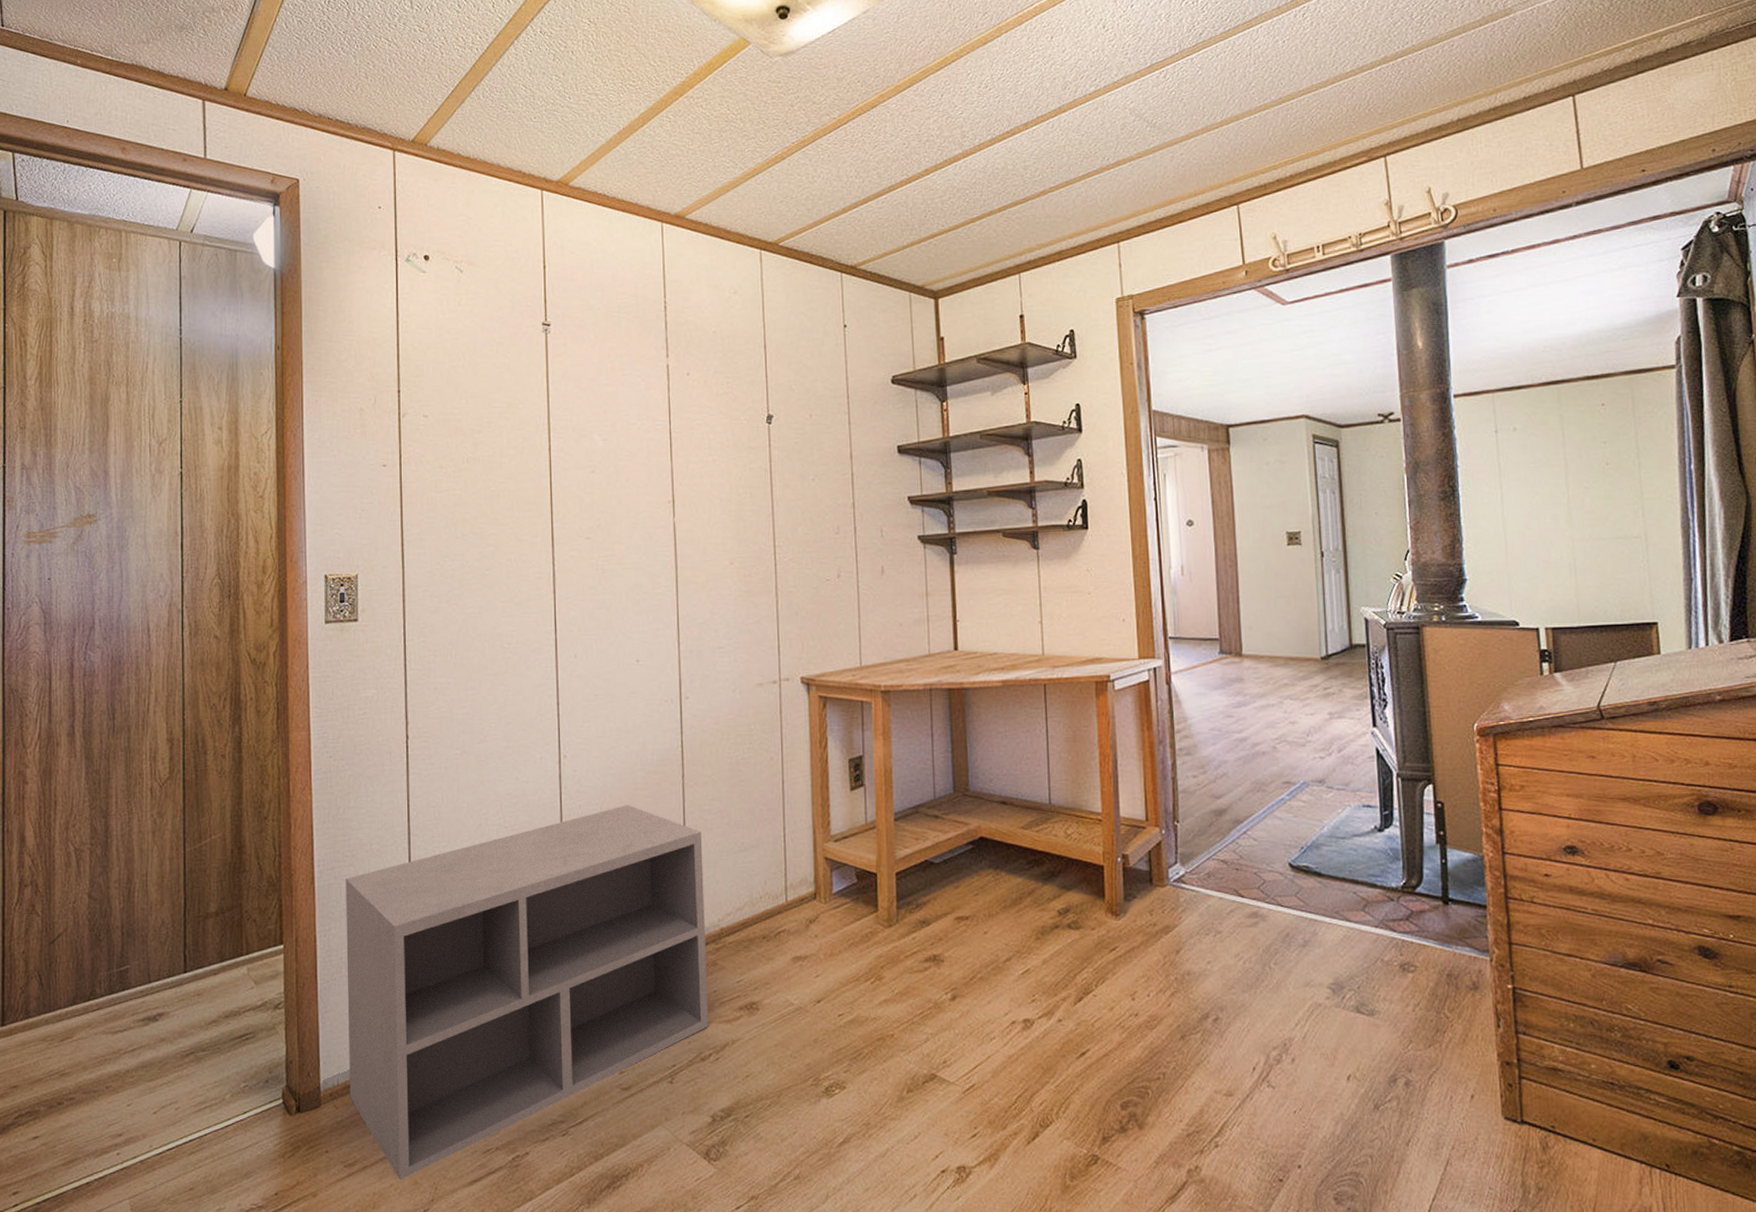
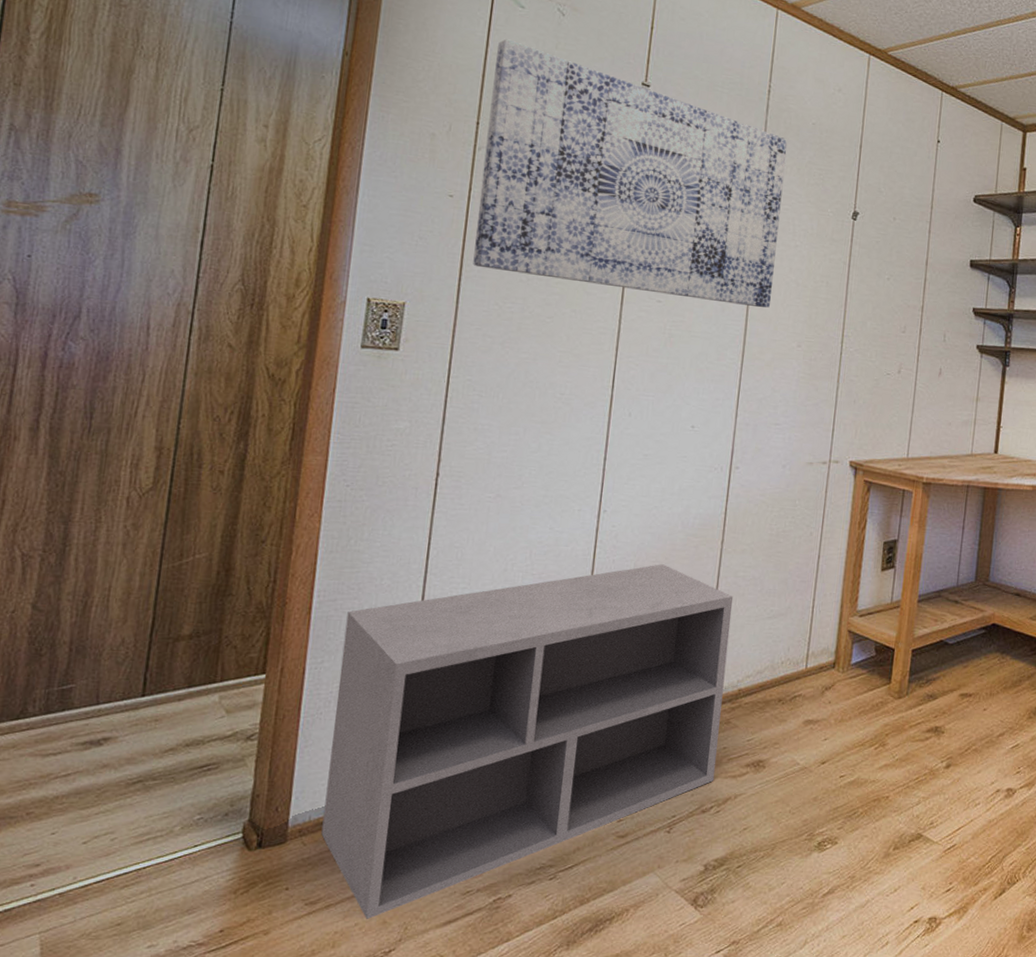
wall art: none [407,305,696,531] -> present [473,39,787,308]

